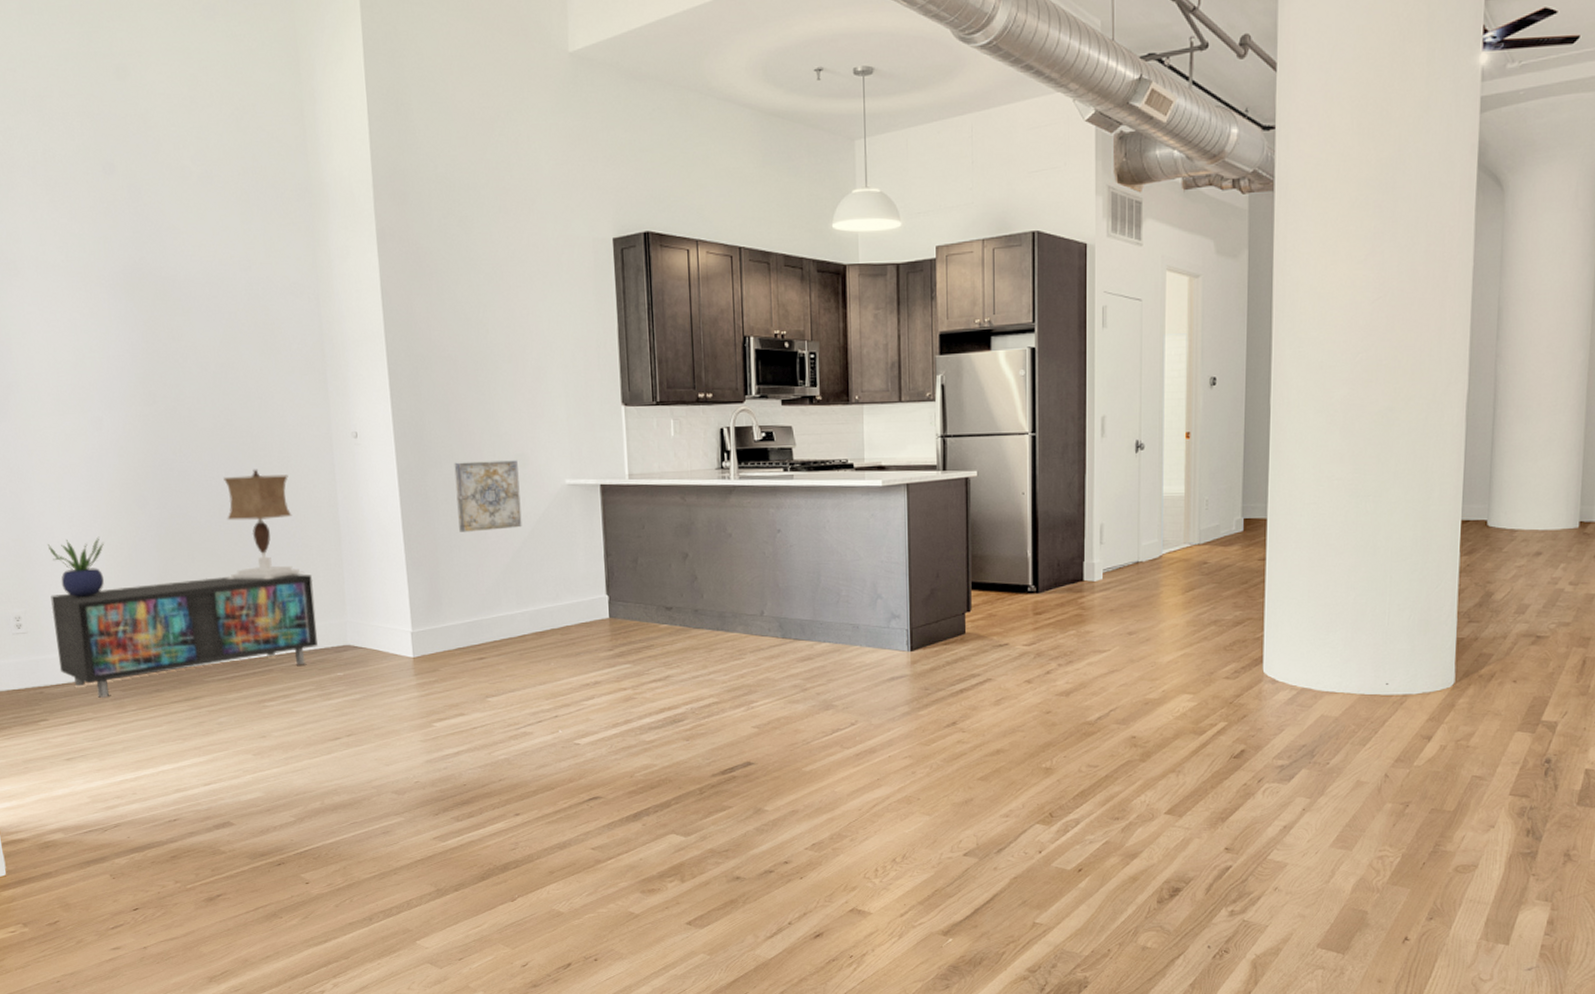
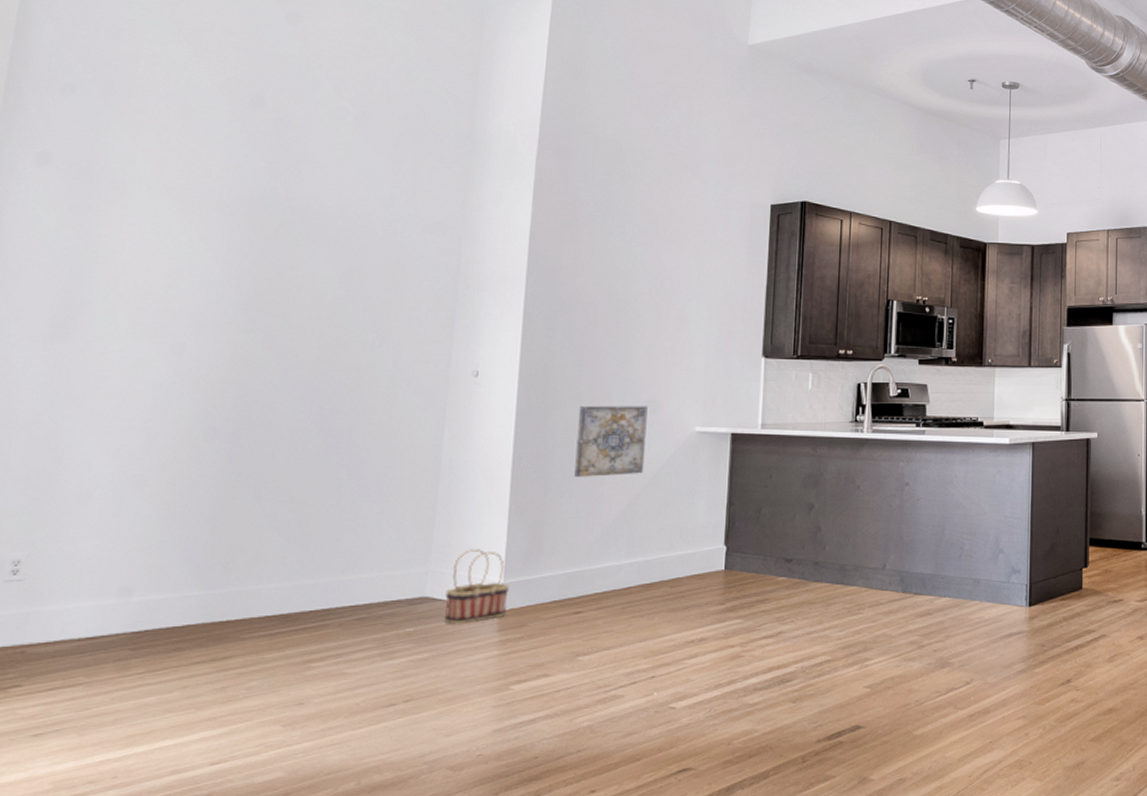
potted plant: present [47,536,105,597] -> none [79,471,152,538]
storage cabinet: present [50,574,318,698] -> none [55,517,399,658]
table lamp: present [223,469,305,580] -> none [293,404,392,523]
basket: none [364,601,419,669] -> present [445,549,509,624]

